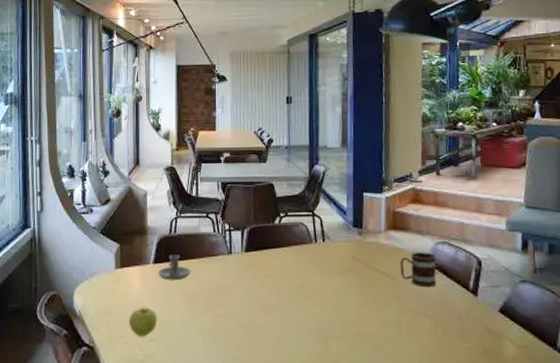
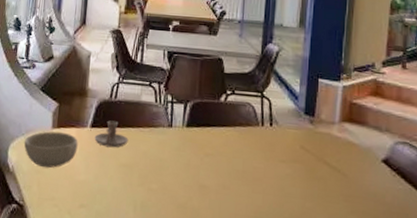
bowl: none [88,272,142,308] -> present [23,131,78,168]
apple: present [129,308,158,336] -> none [61,171,90,201]
mug: present [400,252,437,288] -> none [353,149,395,190]

